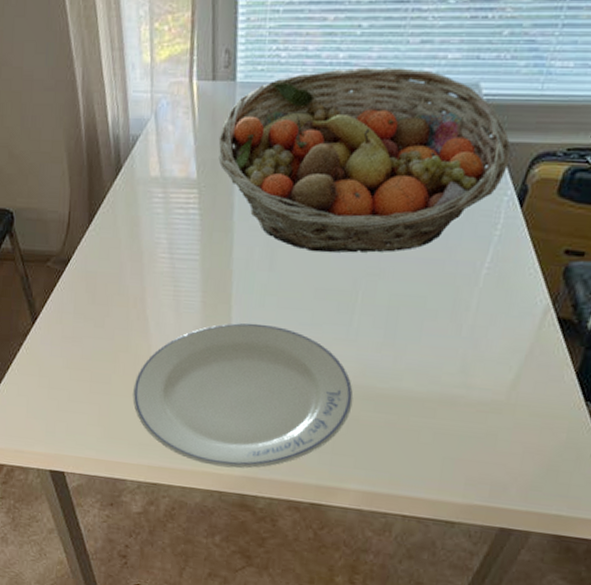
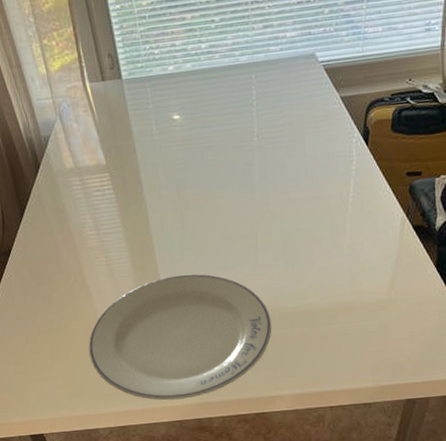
fruit basket: present [218,67,511,253] -> none [117,48,351,208]

